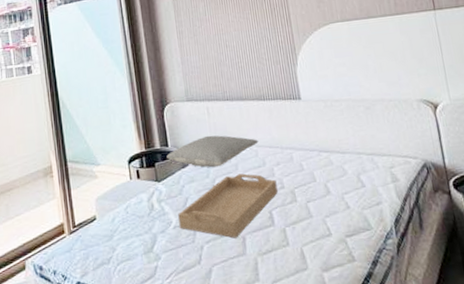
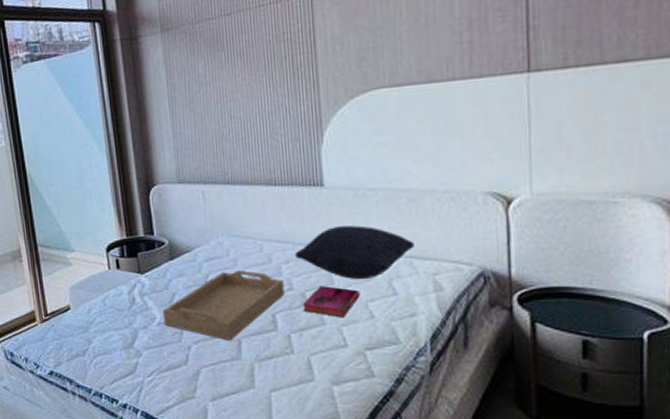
pillow: present [166,135,259,168] -> none [151,224,264,262]
pillow: none [283,130,374,176] -> present [294,225,416,280]
hardback book: none [293,183,337,210] -> present [302,286,360,318]

